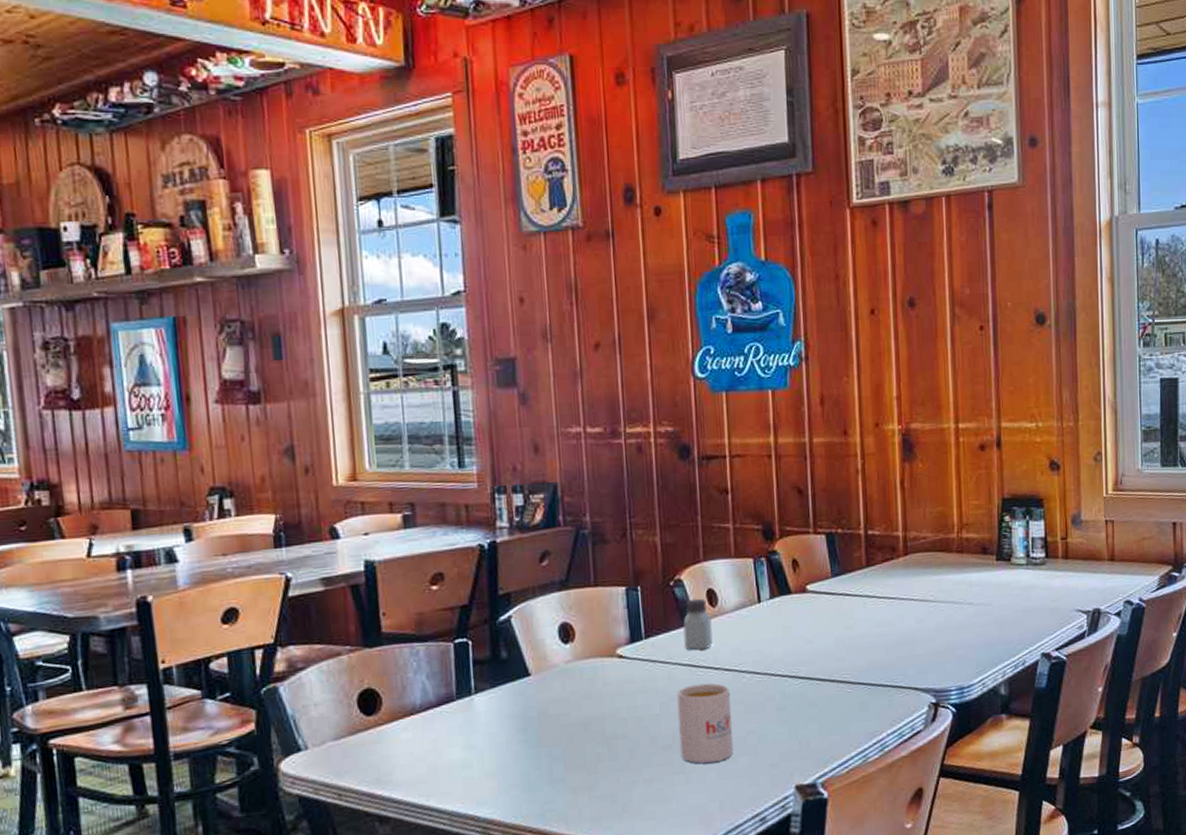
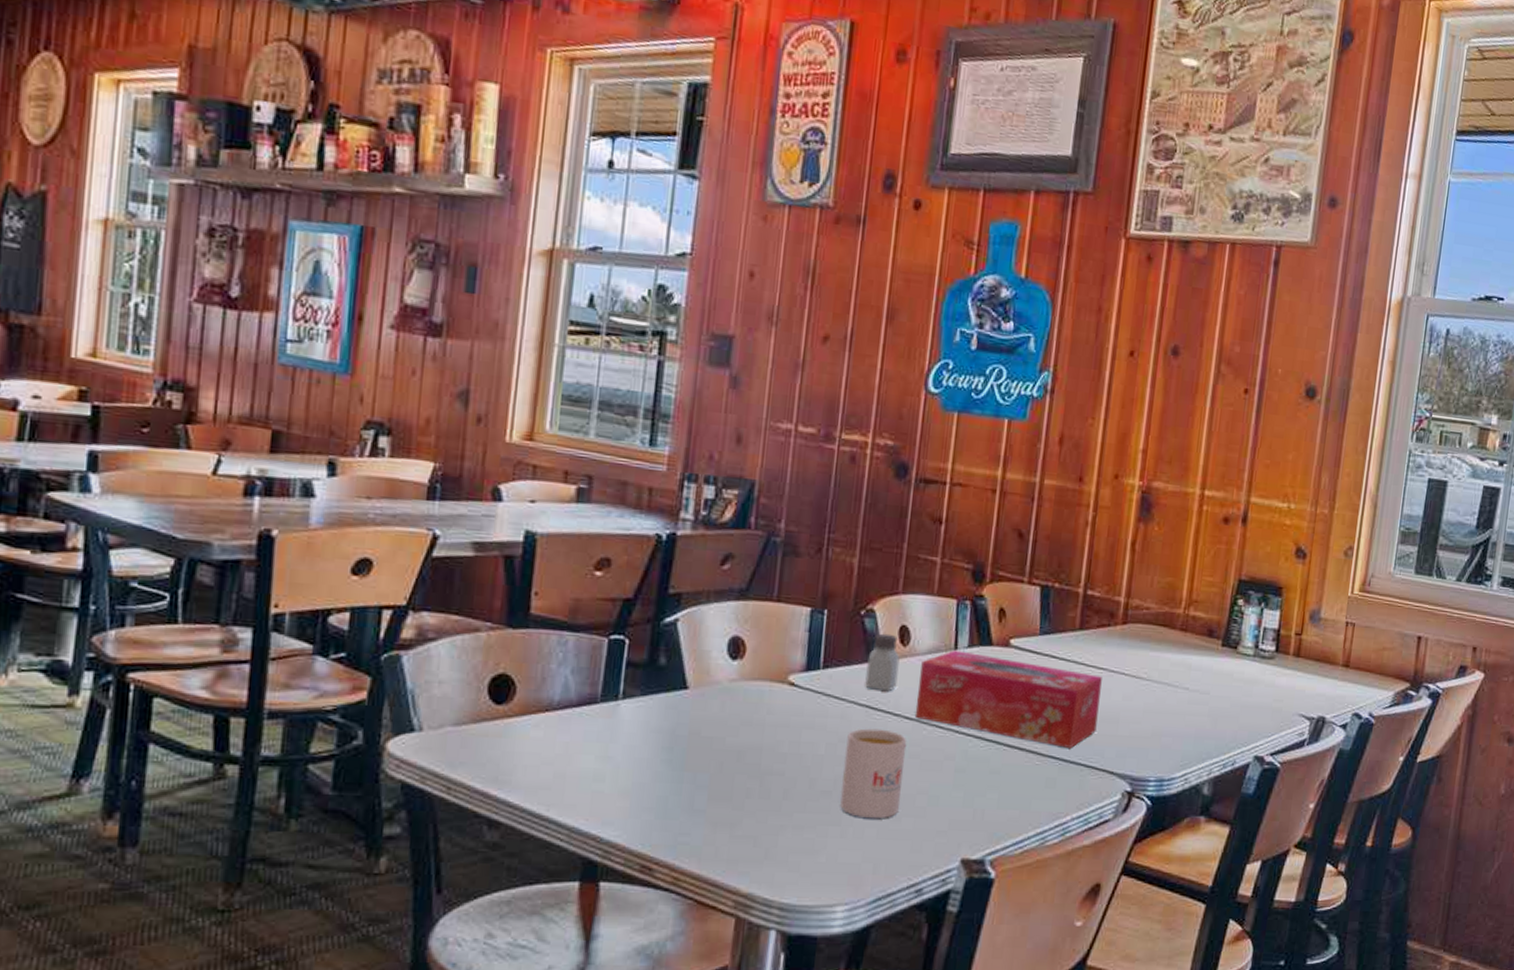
tissue box: none [731,603,896,674] -> present [916,650,1102,748]

